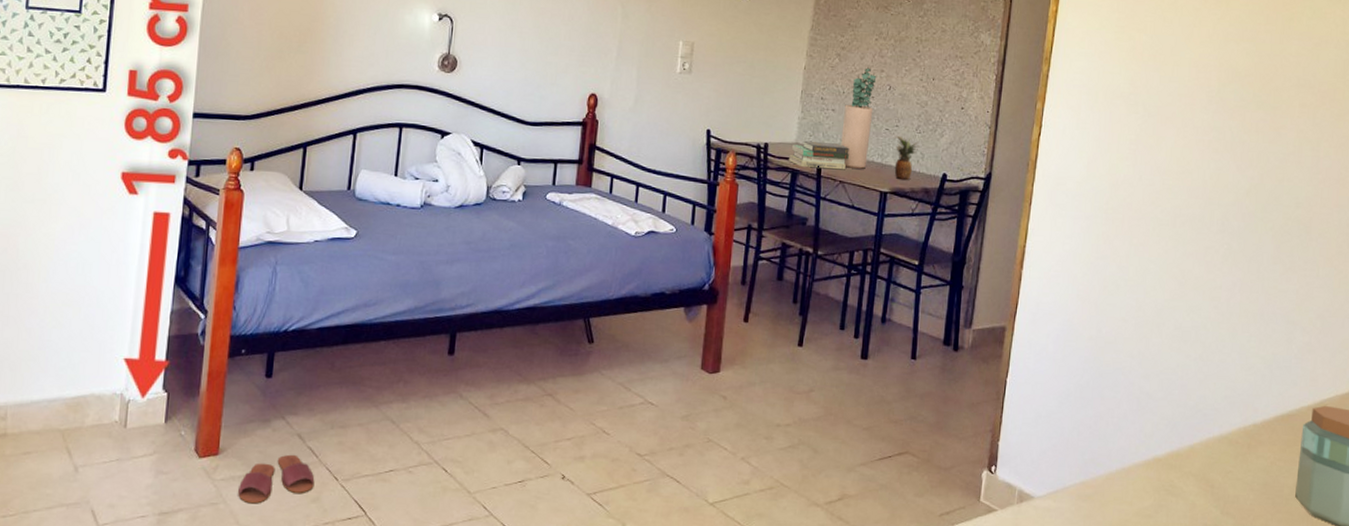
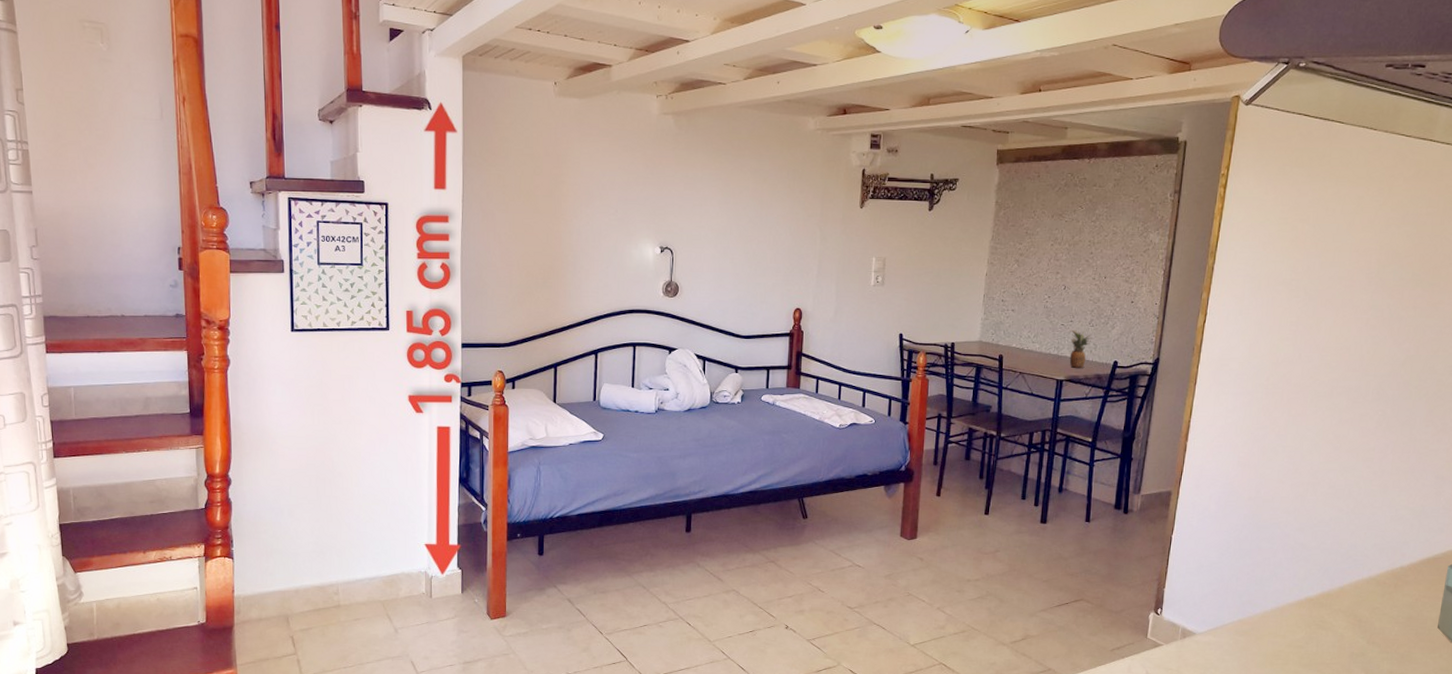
slippers: present [238,454,315,504] -> none [524,615,584,654]
books: present [789,140,849,170] -> none [973,338,1028,363]
vase: present [841,65,877,169] -> none [1020,268,1053,361]

